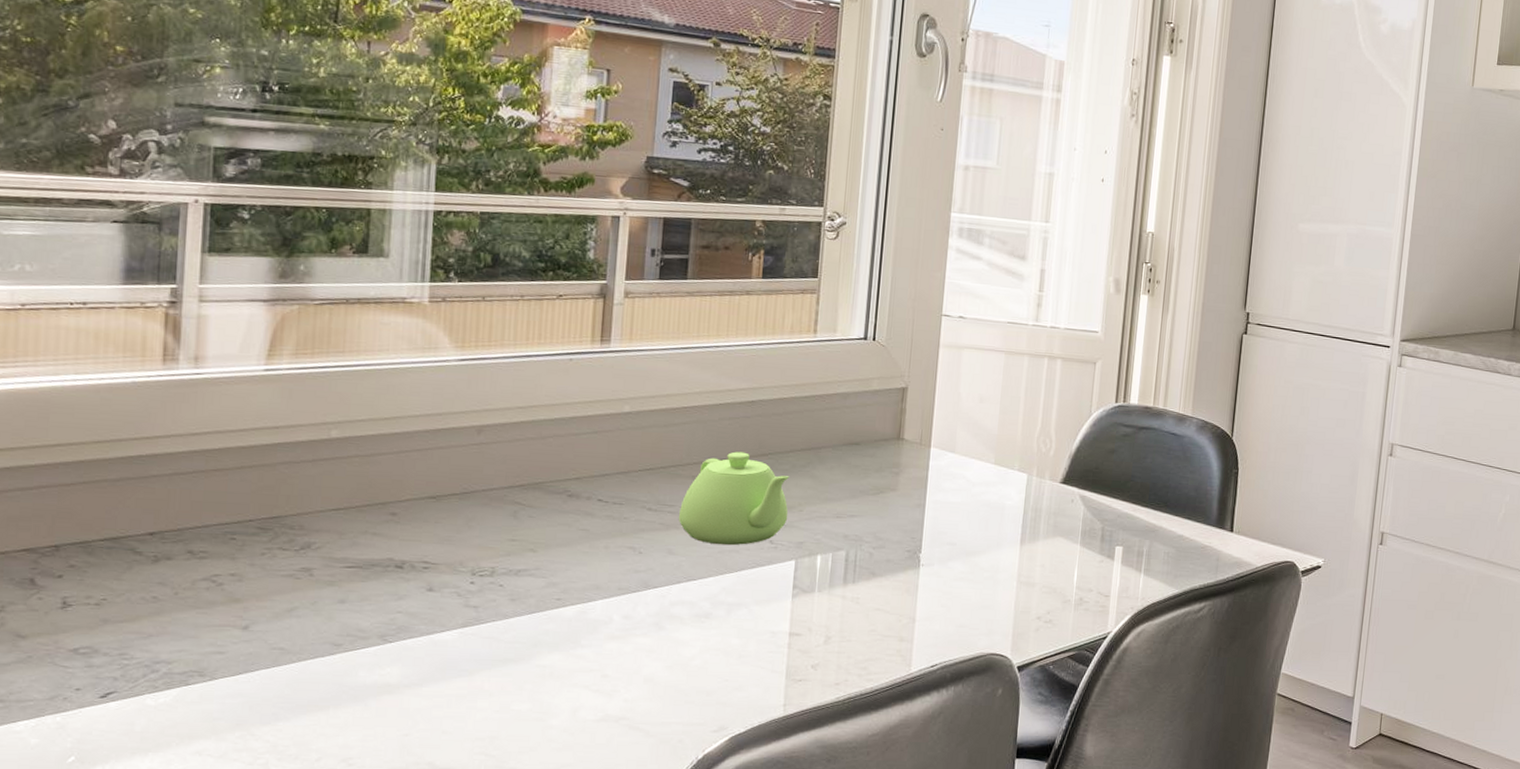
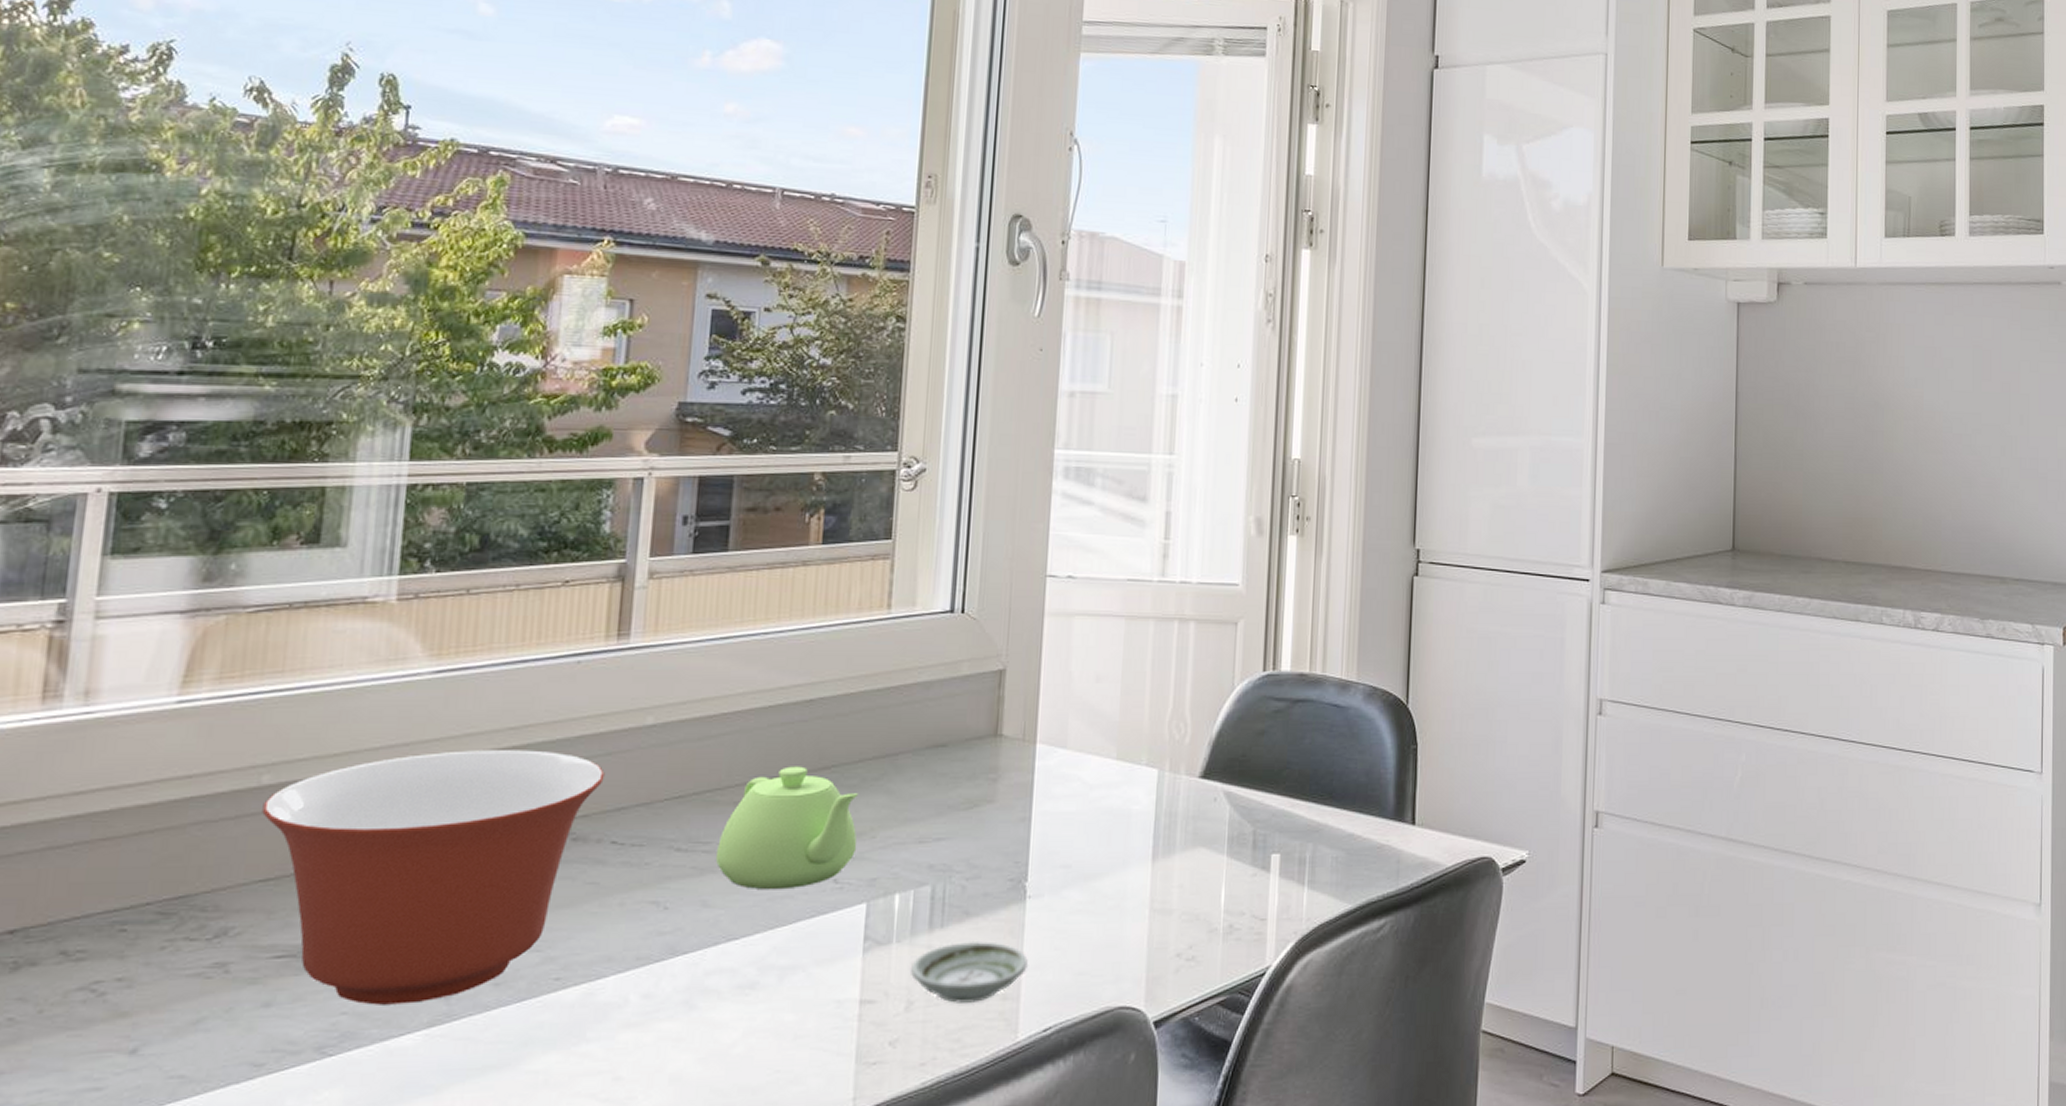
mixing bowl: none [332,422,592,609] -> present [262,750,605,1005]
saucer: none [829,595,920,641] -> present [911,940,1028,1003]

